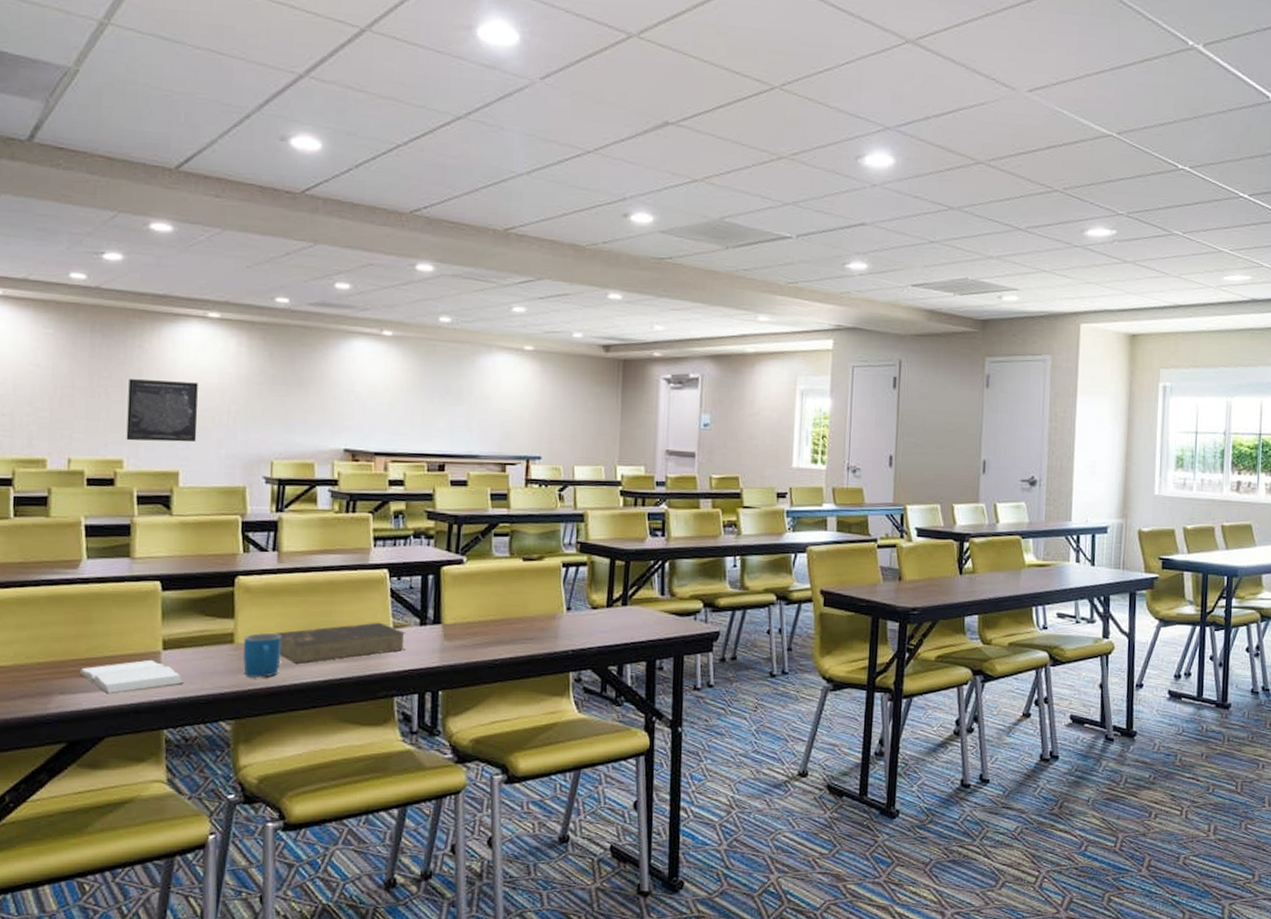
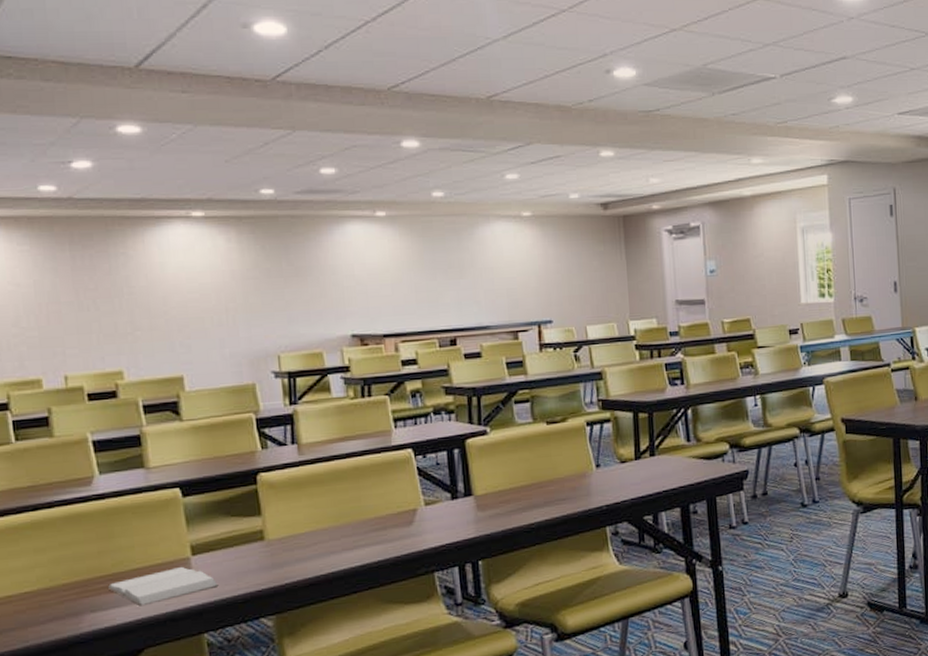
wall art: present [126,379,198,443] -> none [117,284,197,351]
mug: present [243,632,281,678] -> none [274,524,315,572]
book: present [275,622,406,664] -> none [305,501,440,552]

